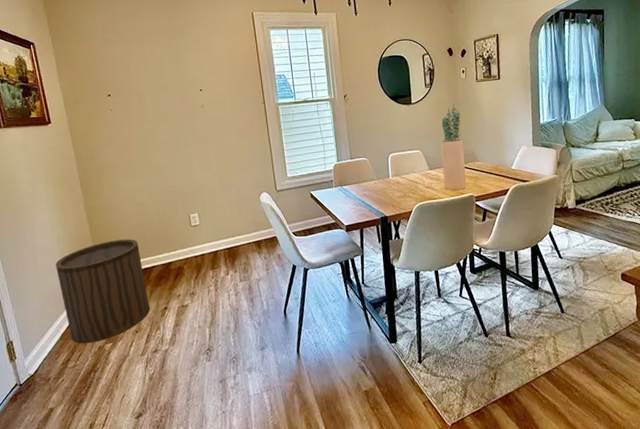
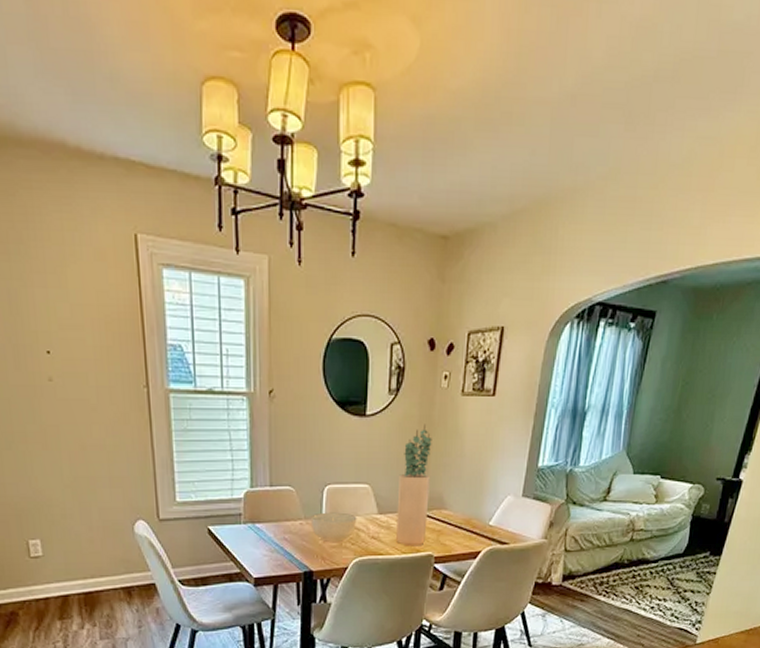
bowl: none [381,172,415,195] -> present [310,512,357,543]

